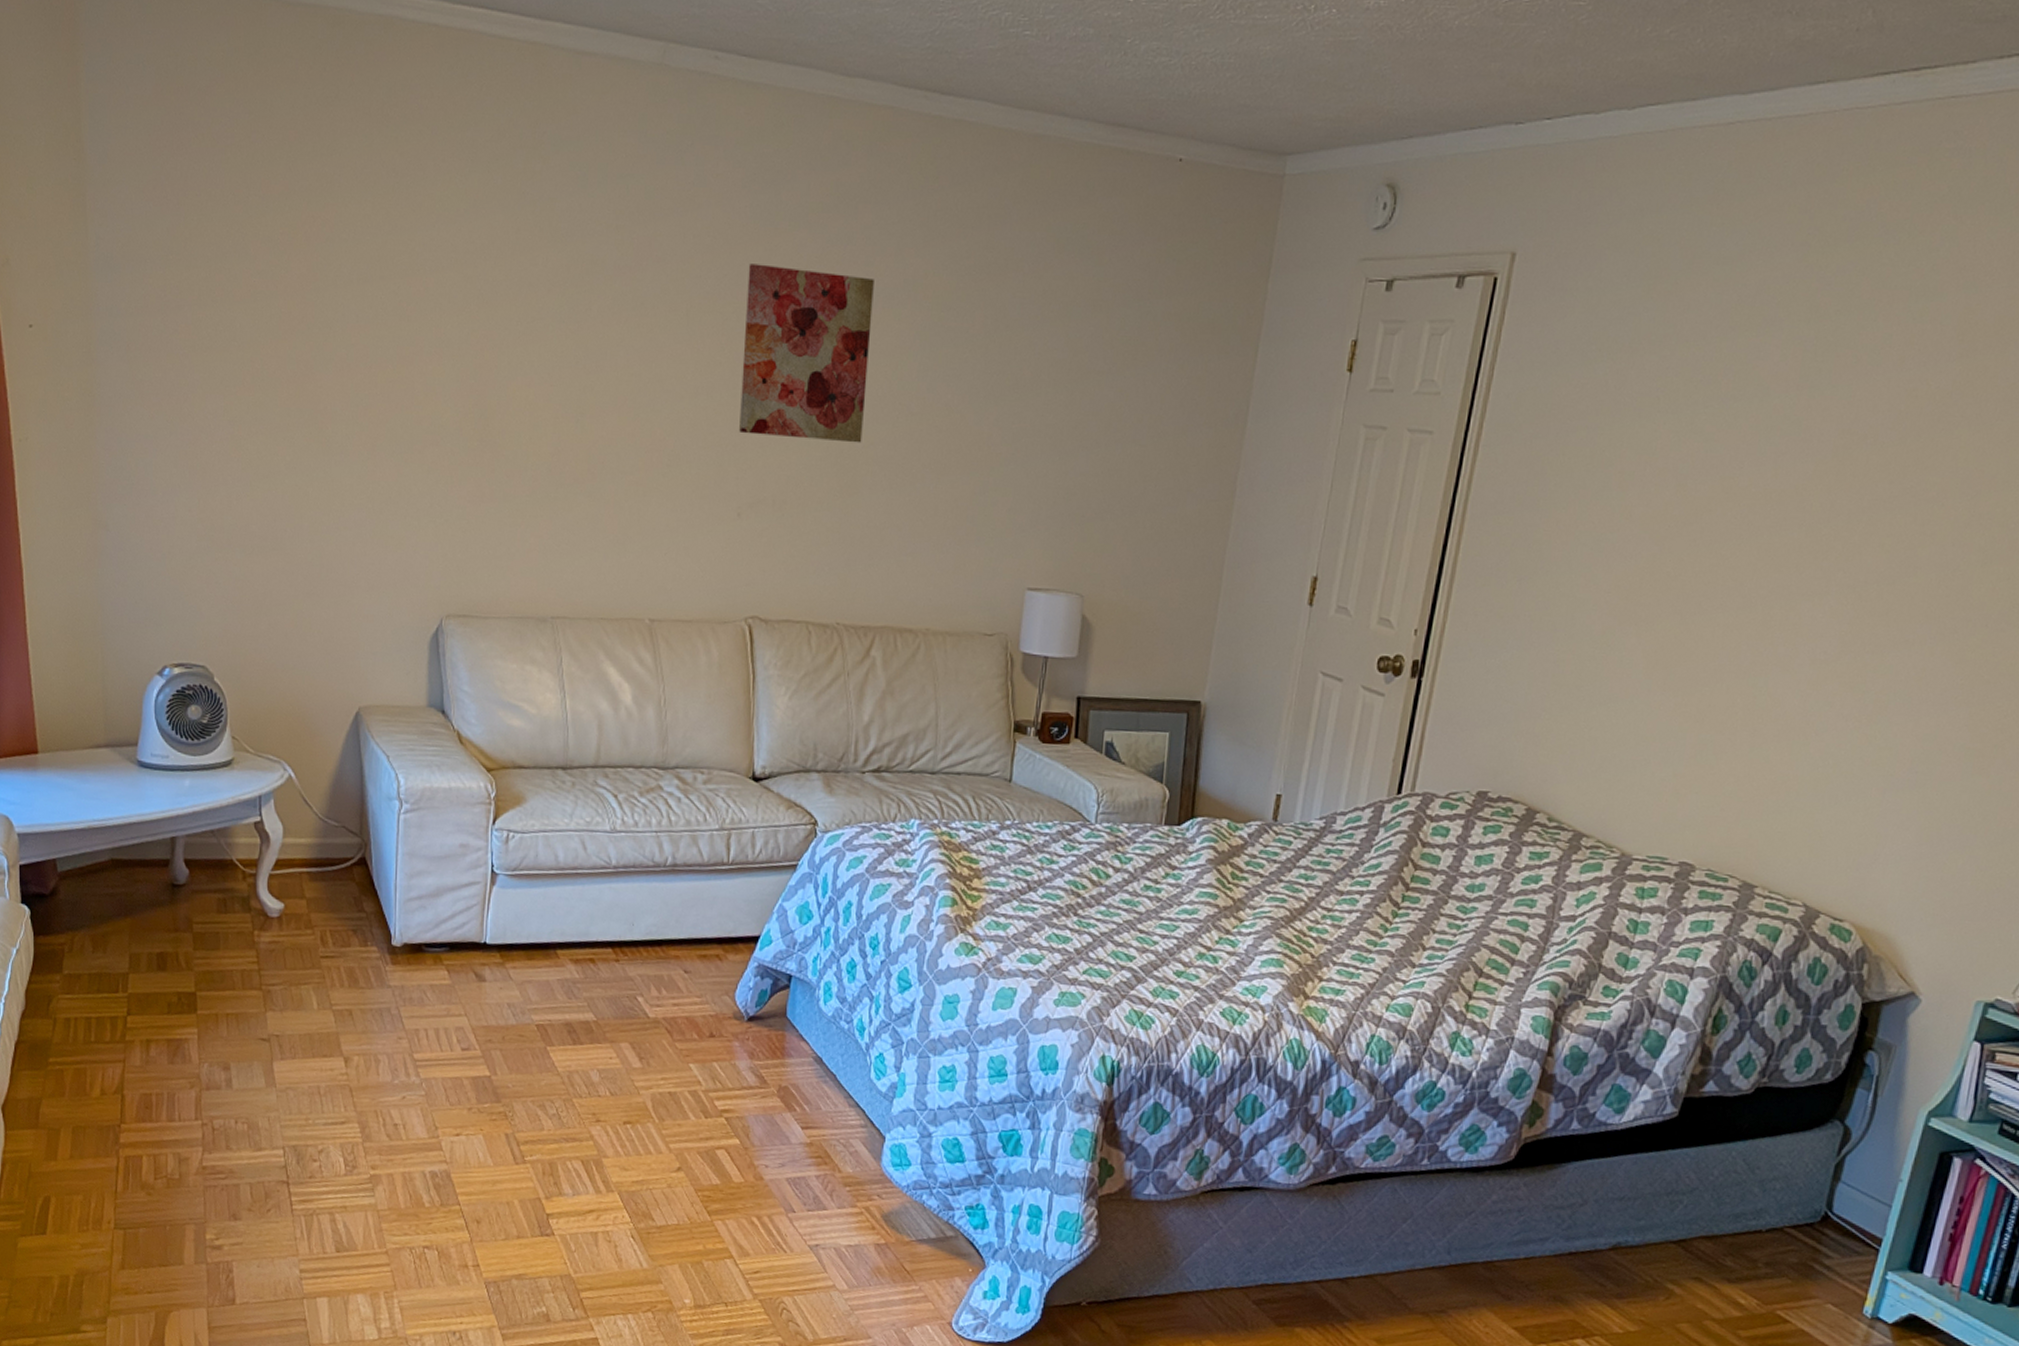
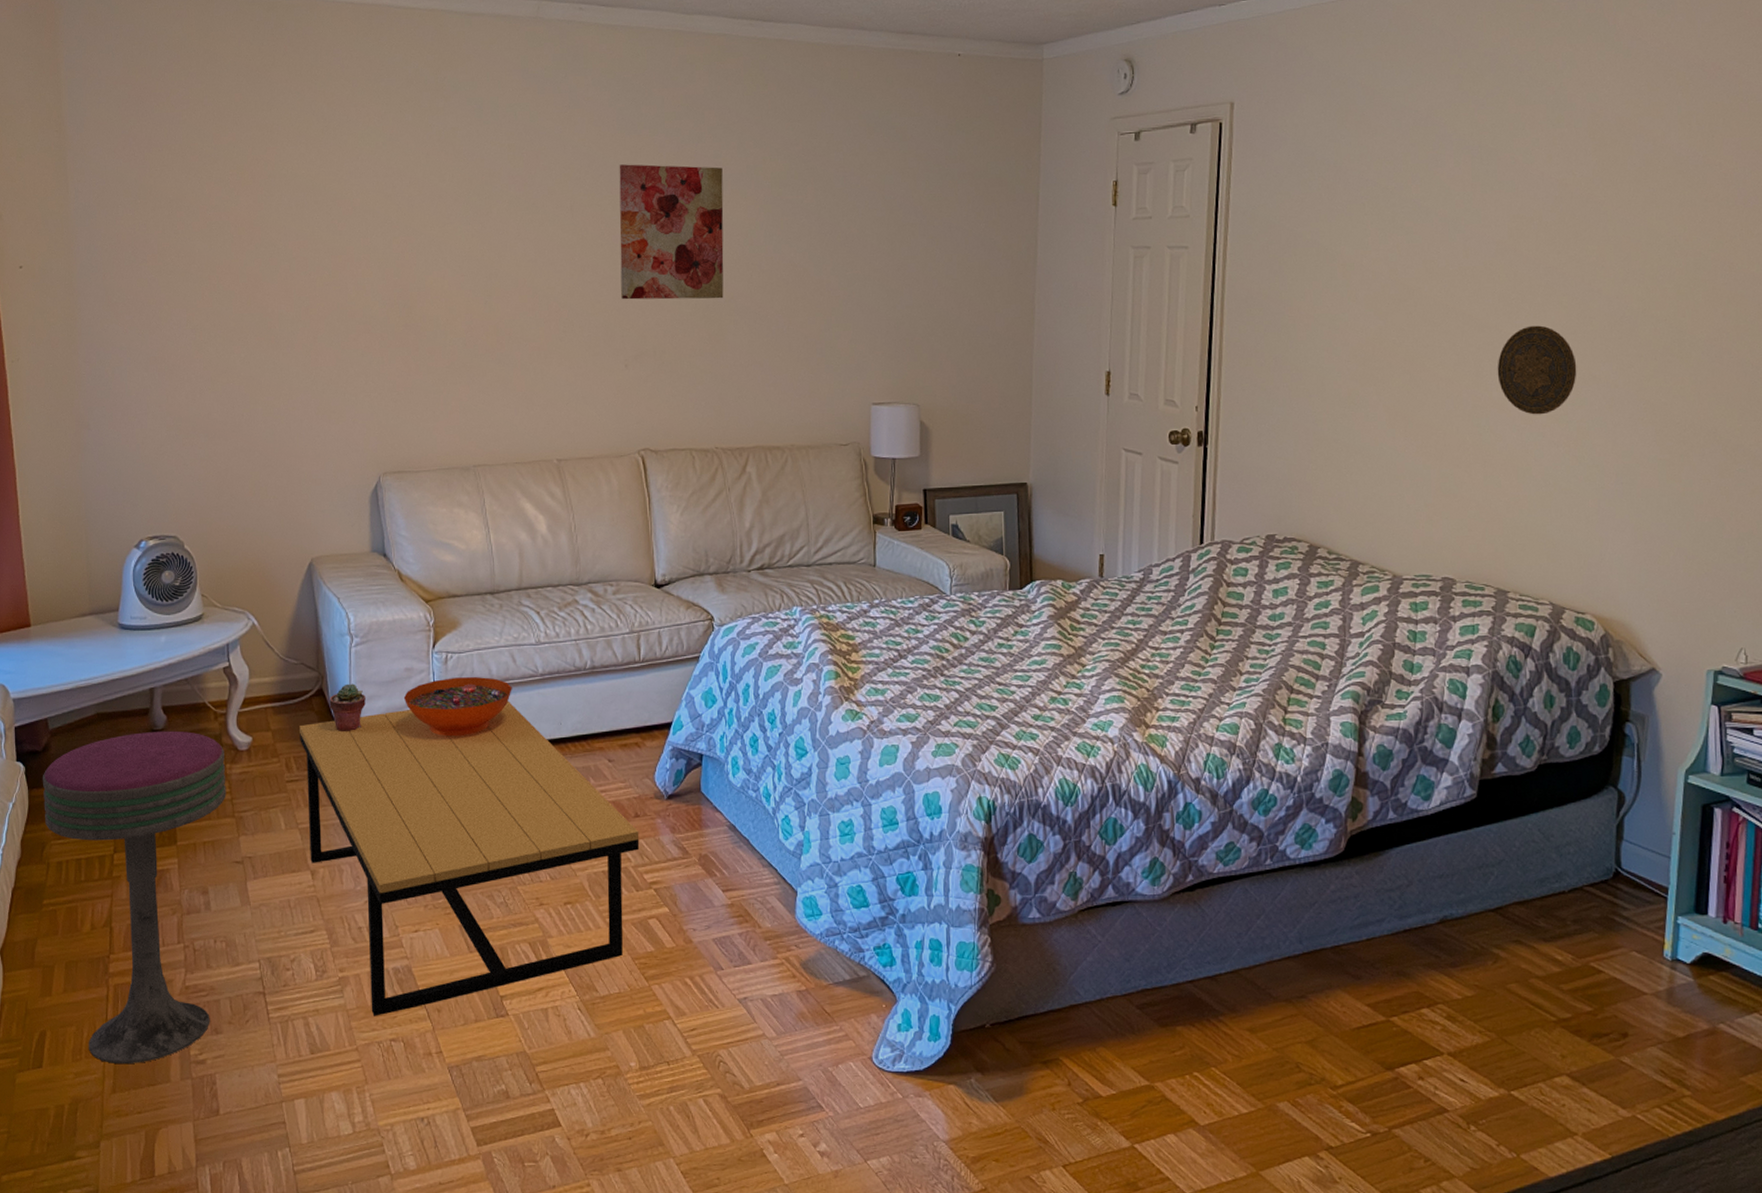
bar stool: none [49,885,254,1242] -> present [42,730,227,1065]
coffee table: none [338,890,713,1221] -> present [299,700,640,1016]
potted succulent: none [372,854,414,909] -> present [329,683,366,732]
decorative bowl: none [456,860,581,927] -> present [403,677,512,737]
decorative plate: none [1787,570,1889,681] -> present [1497,325,1577,415]

